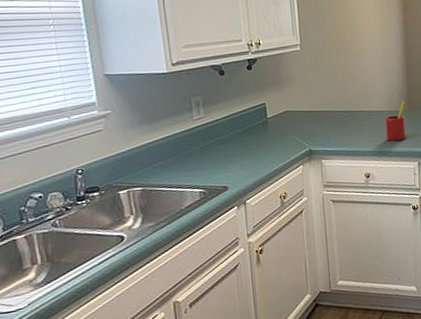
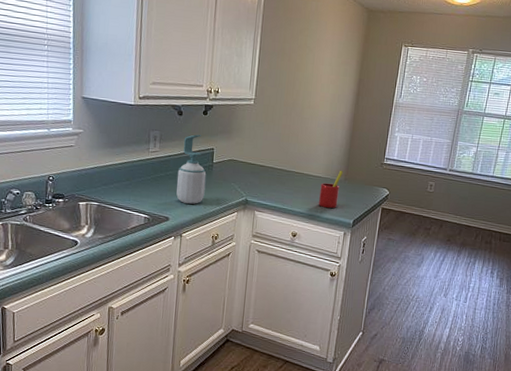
soap bottle: none [229,92,264,168] -> present [176,134,207,204]

